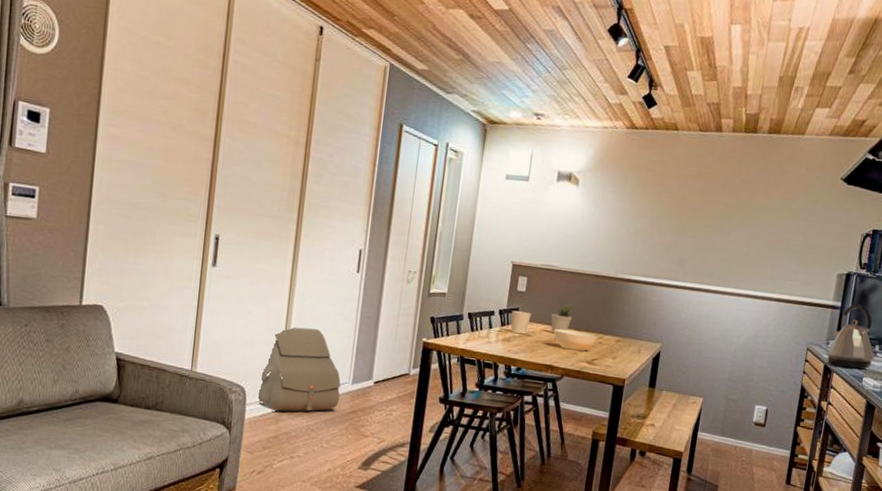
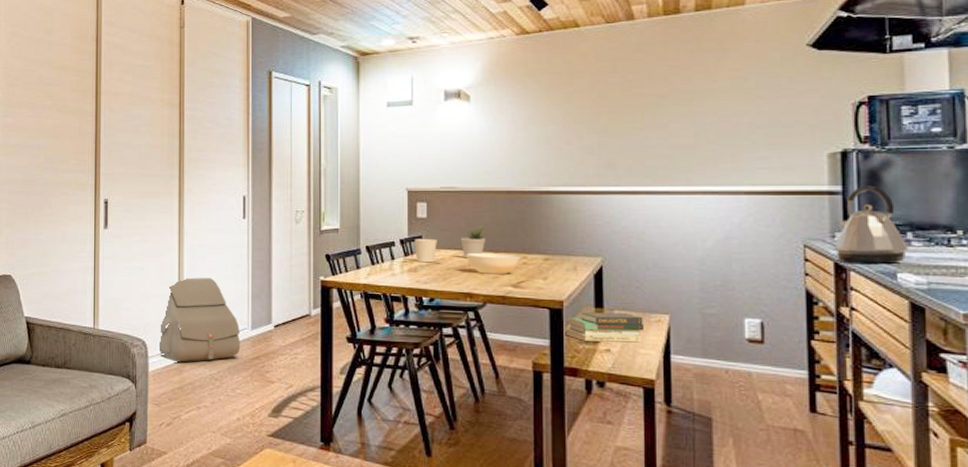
books: none [622,390,683,420] -> present [565,312,645,343]

